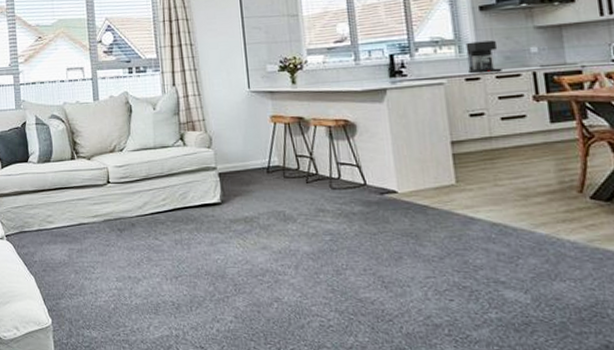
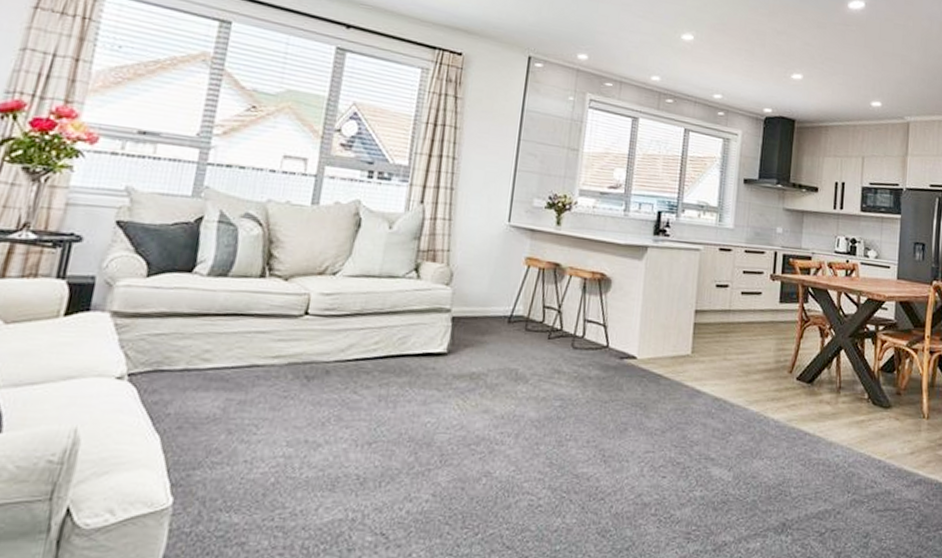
coffee maker: present [465,40,502,74] -> none [723,212,751,247]

